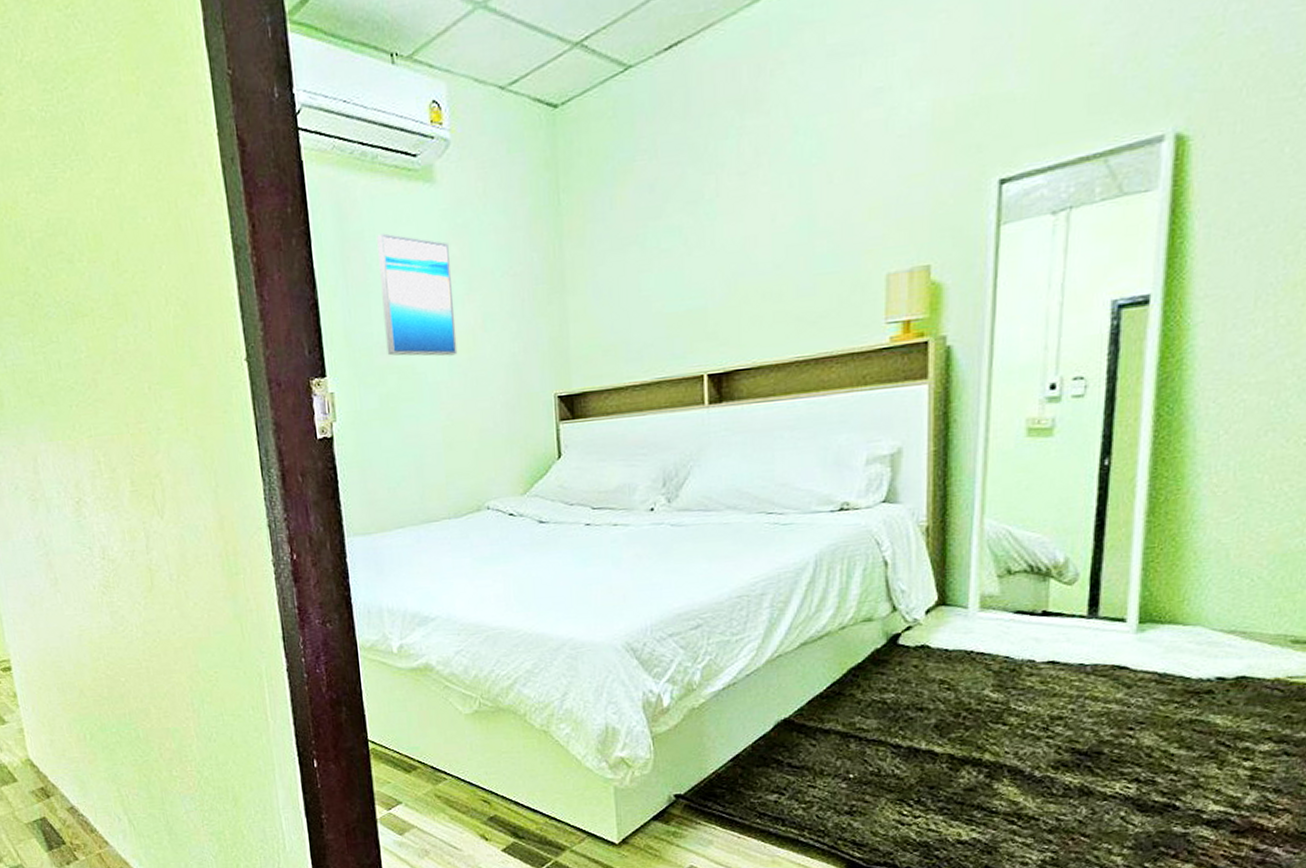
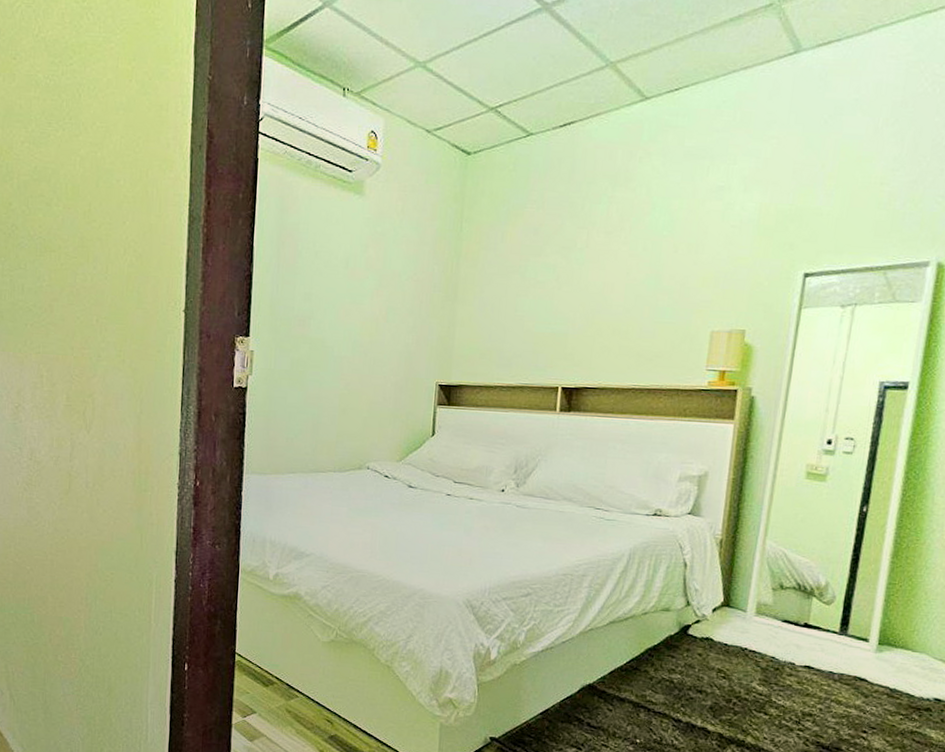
wall art: present [377,233,458,356] -> none [303,228,367,337]

